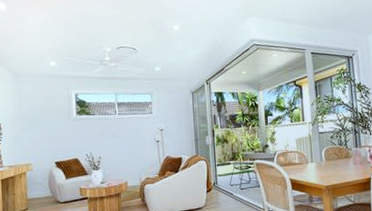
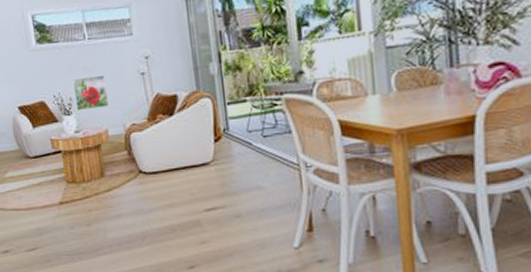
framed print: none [102,141,130,167] -> present [72,76,109,112]

